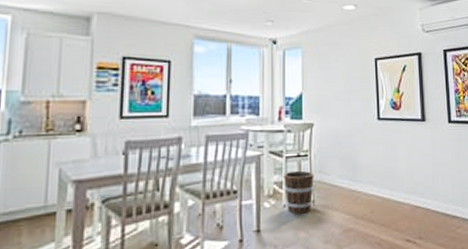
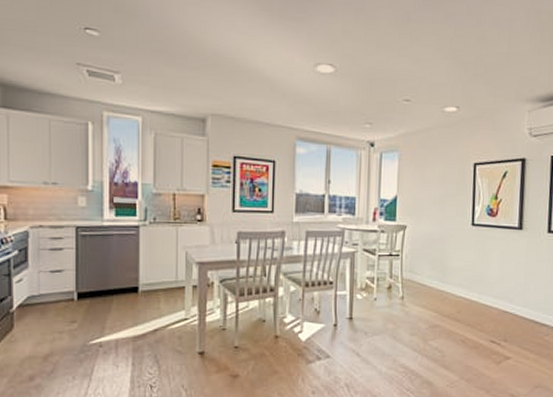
bucket: present [284,170,314,214] -> none [376,268,405,307]

